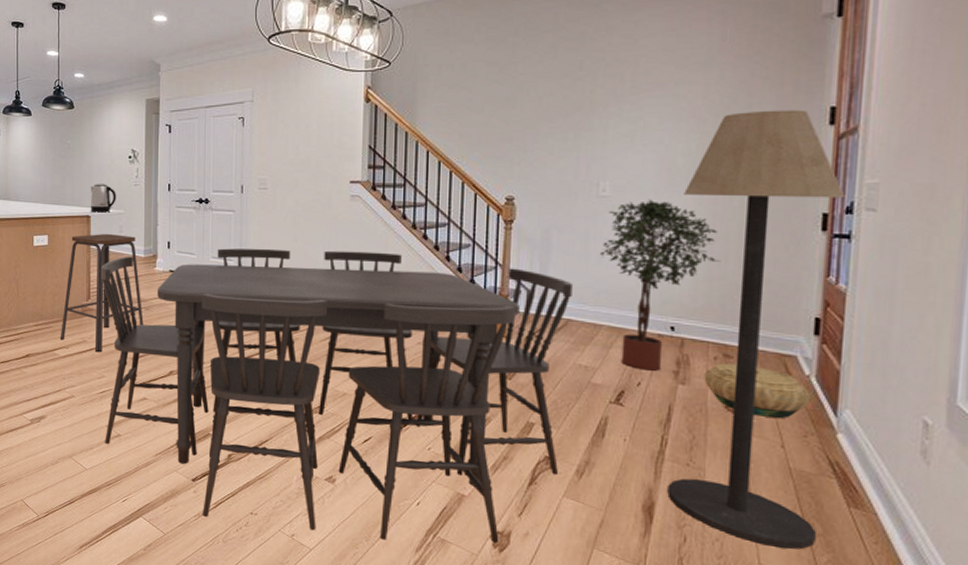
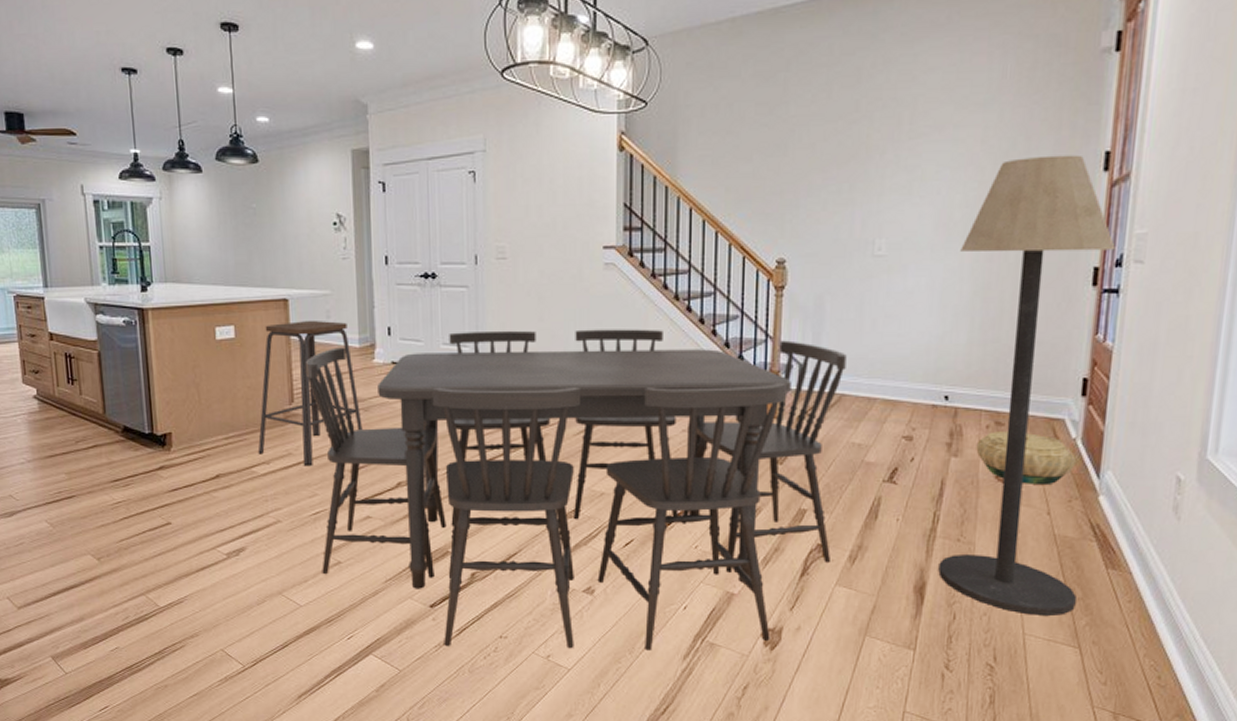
kettle: present [90,184,116,213] -> none [285,258,320,295]
potted tree: present [599,199,720,371] -> none [874,257,994,444]

